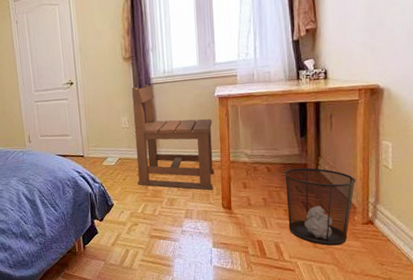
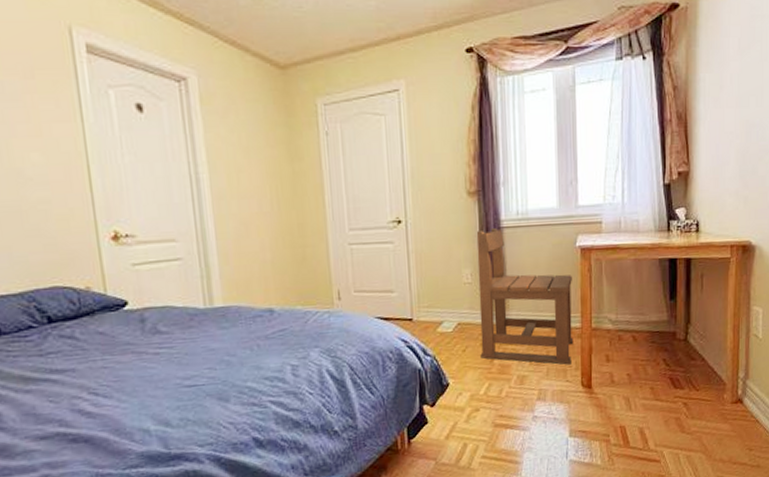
waste bin: present [284,167,356,246] -> none [652,336,726,430]

